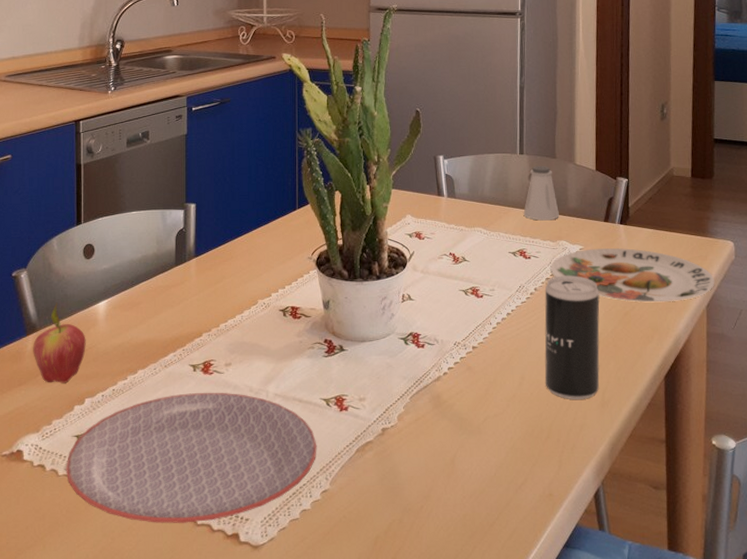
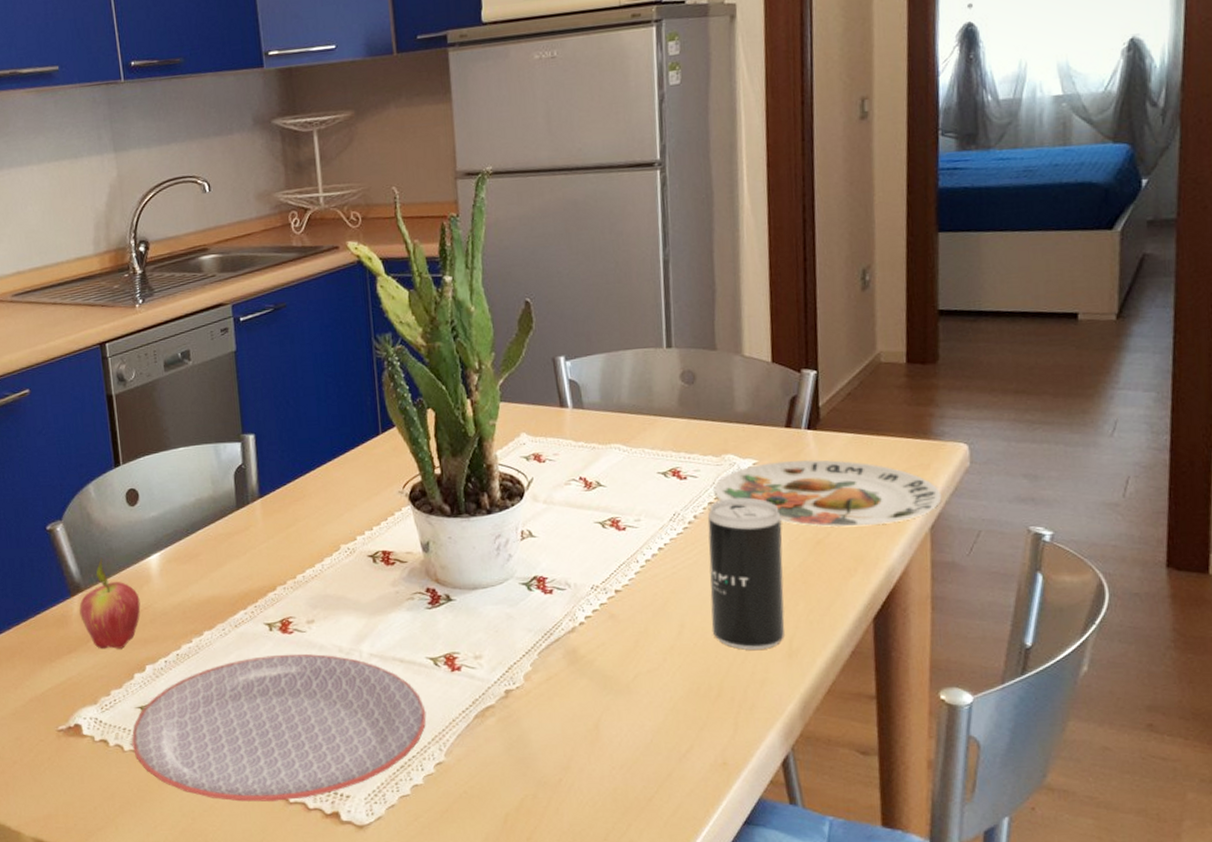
saltshaker: present [523,166,559,221] -> none [675,361,723,431]

